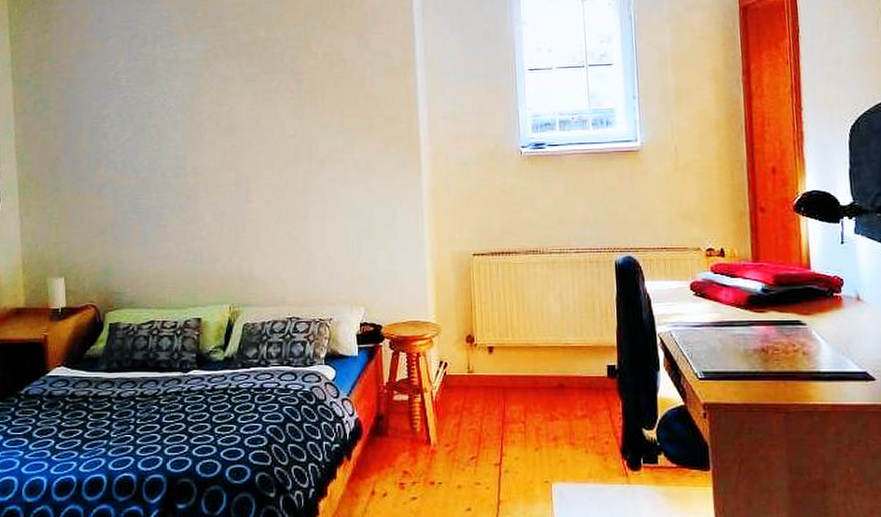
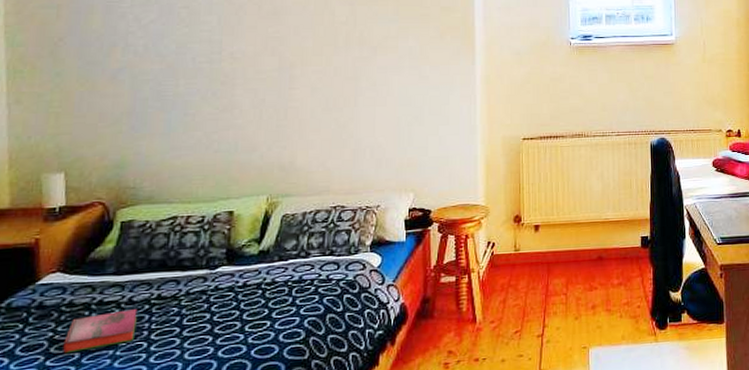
hardback book: none [67,404,125,440] -> present [62,309,137,354]

